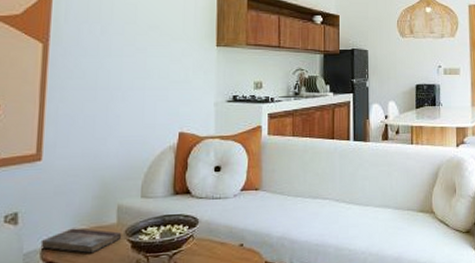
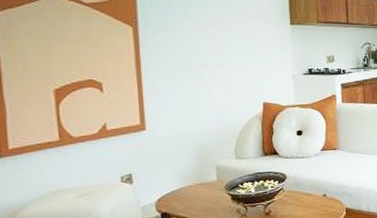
book: present [40,228,121,253] -> none [154,185,222,205]

